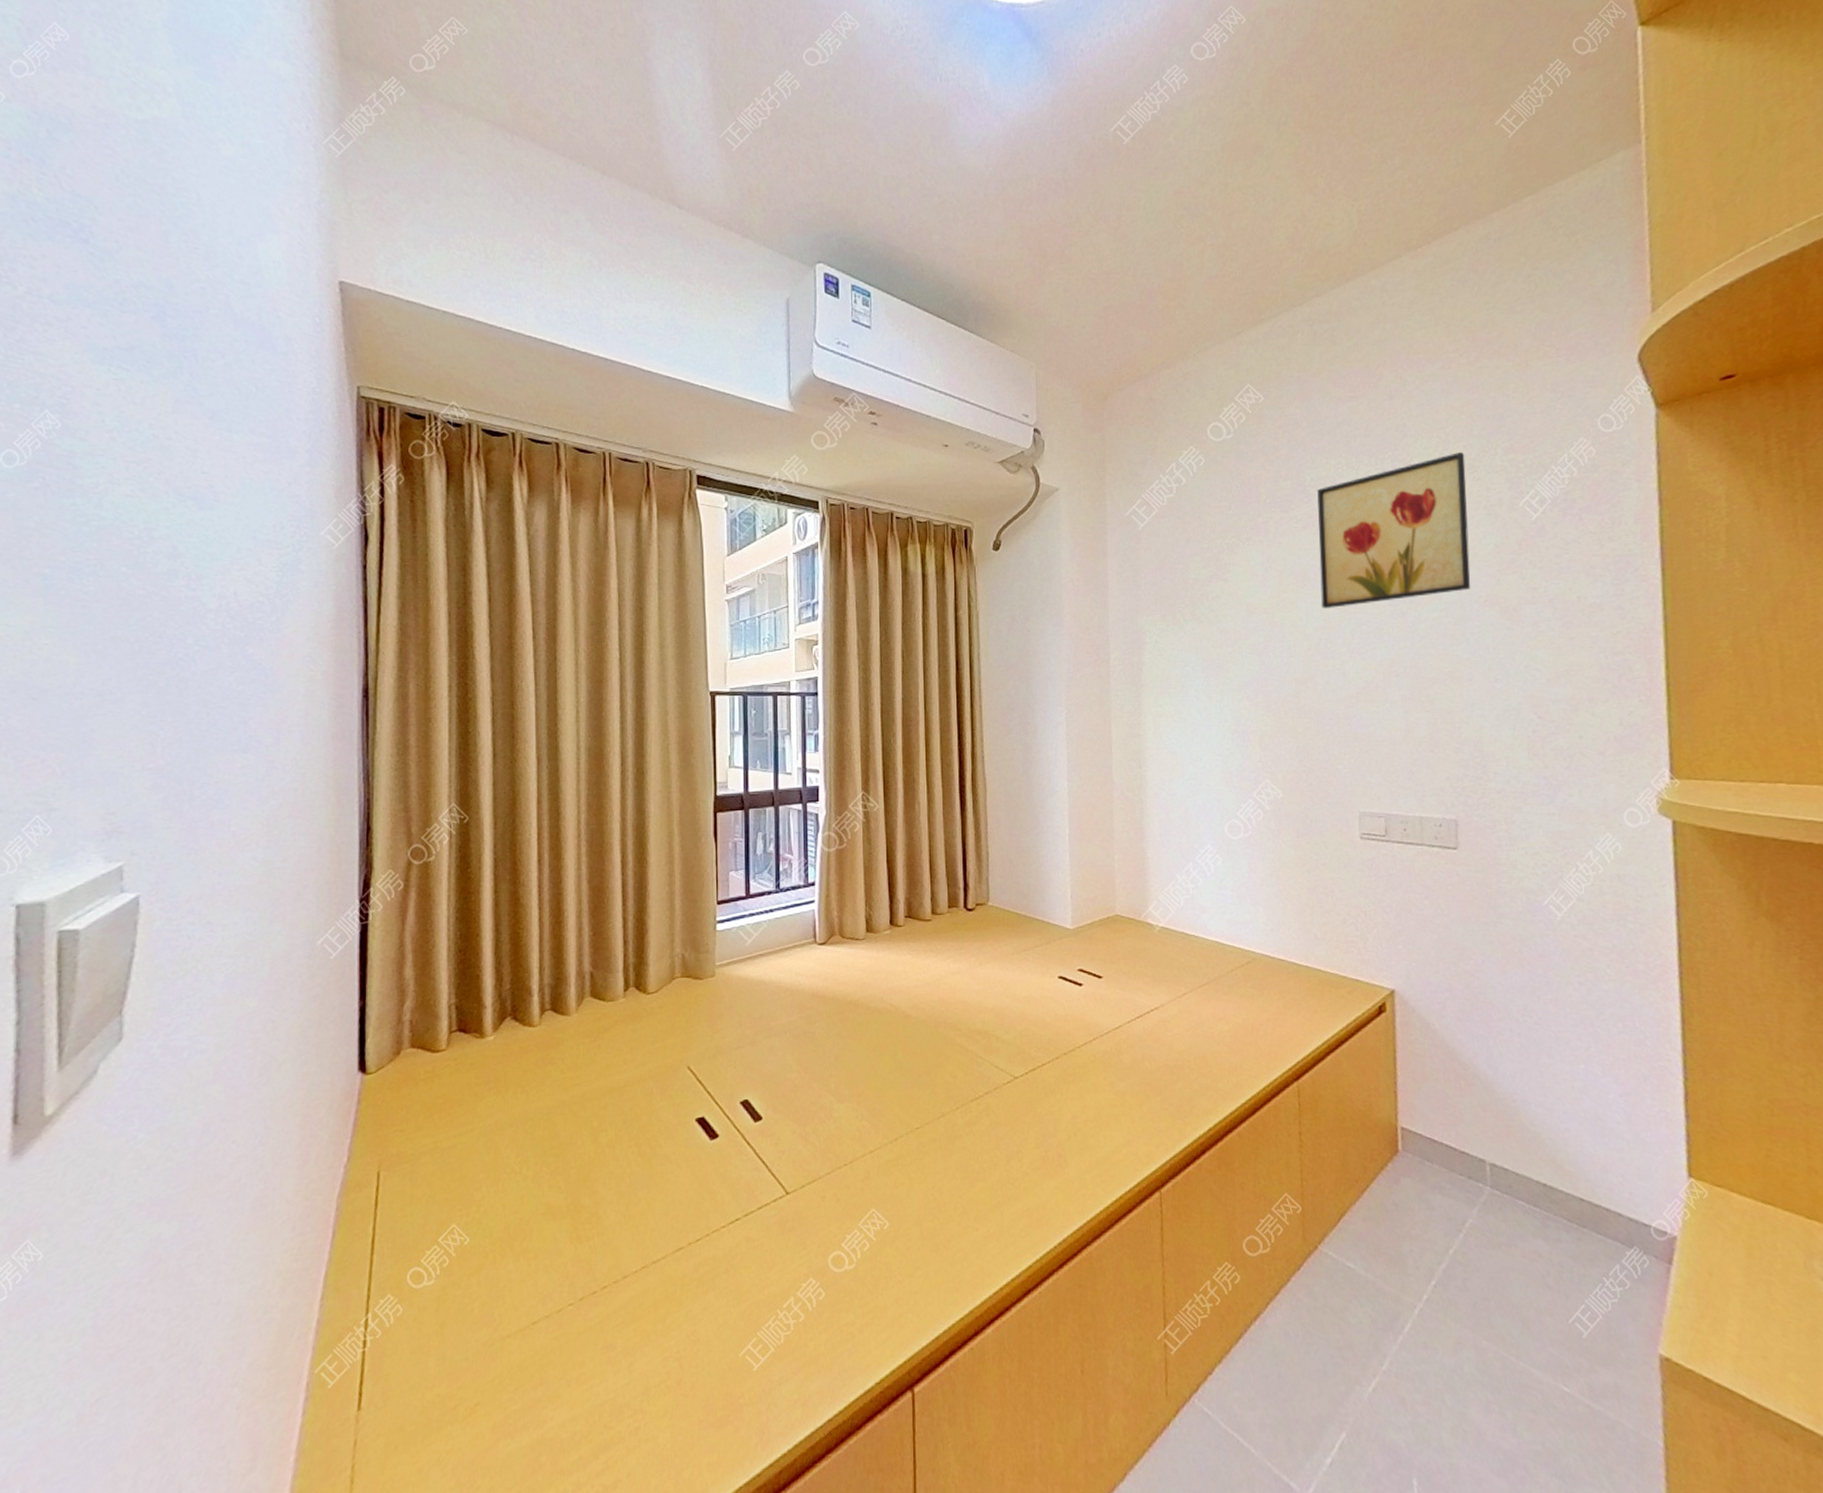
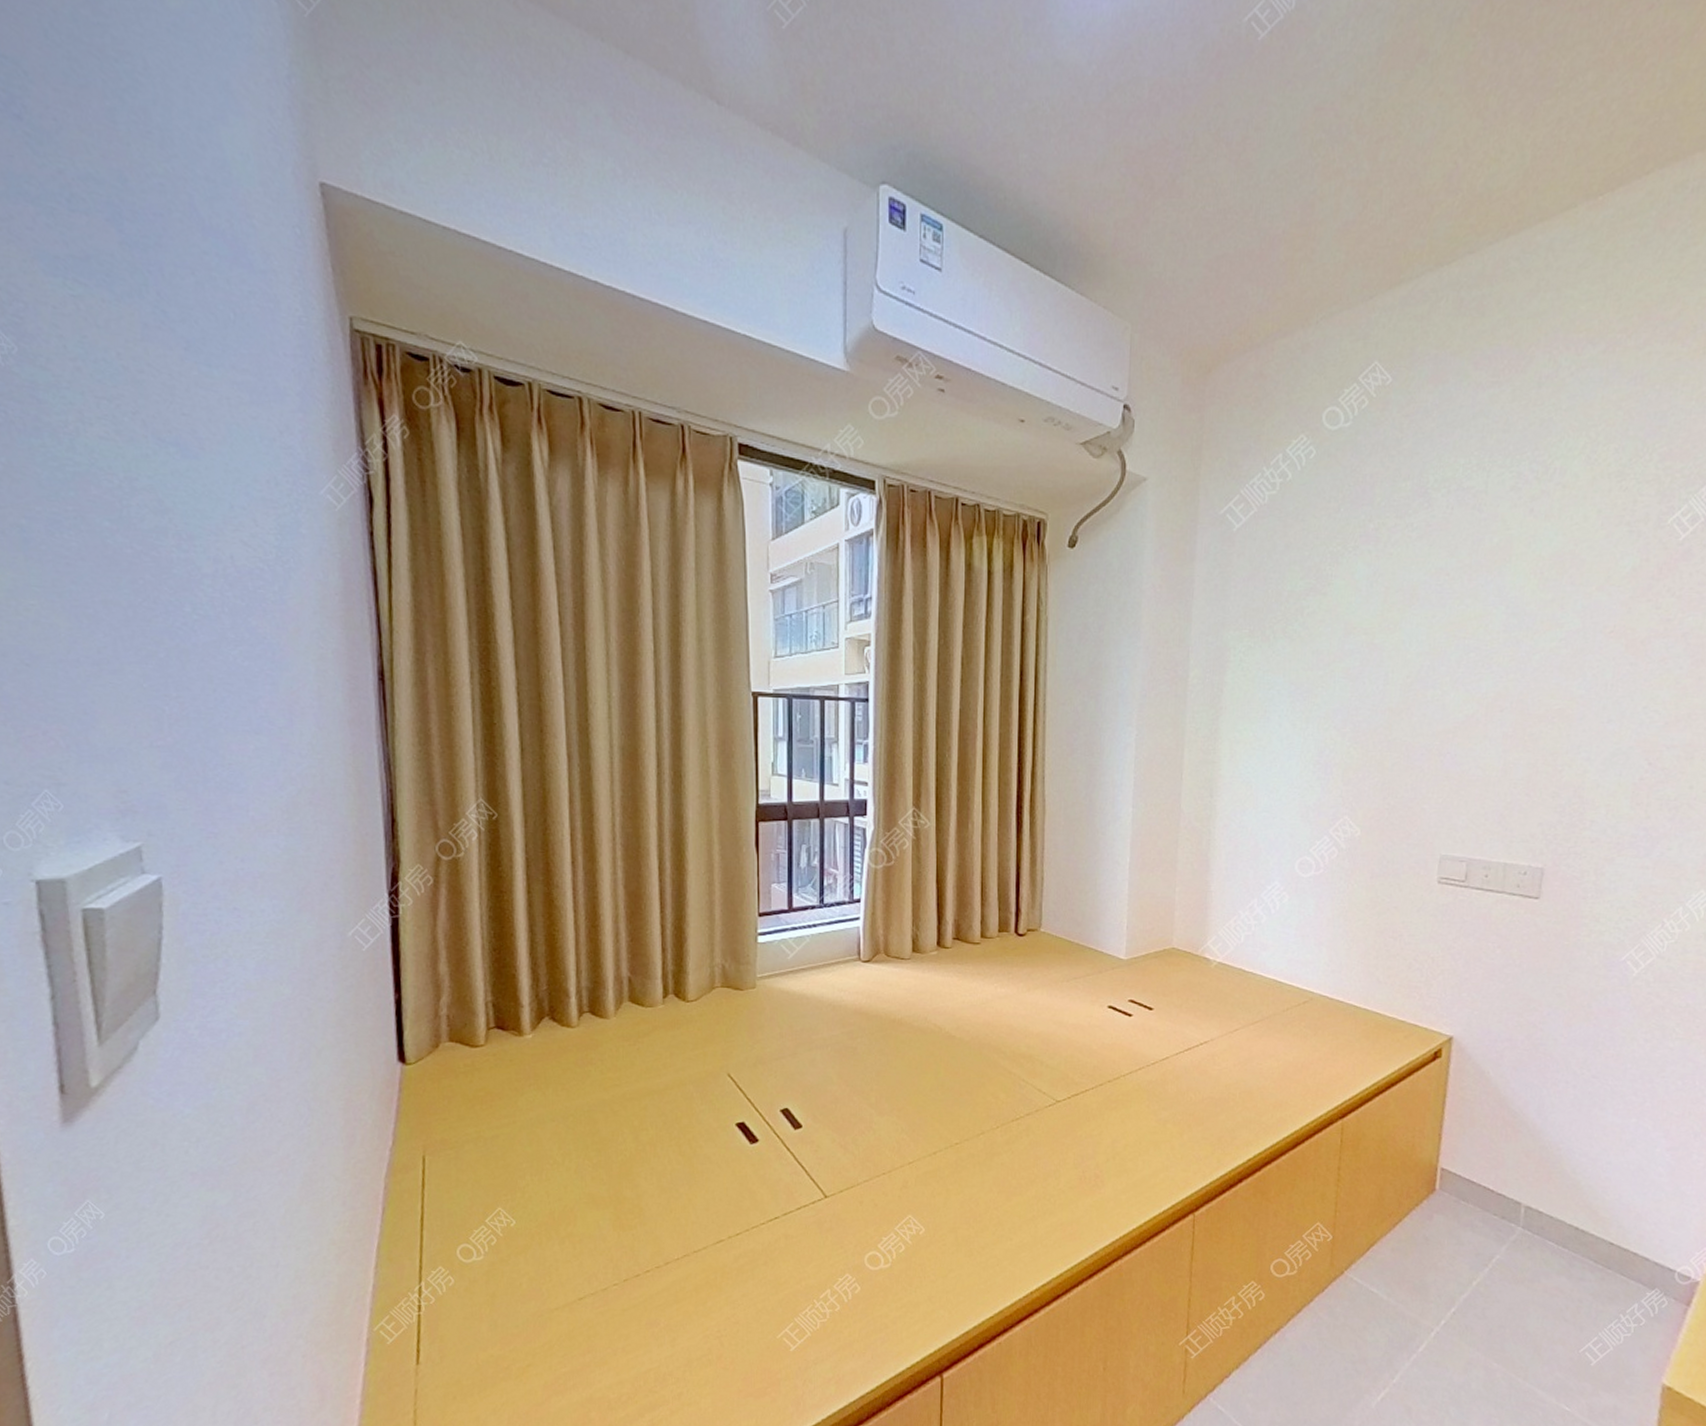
wall art: present [1317,451,1471,609] -> none [1428,455,1615,633]

